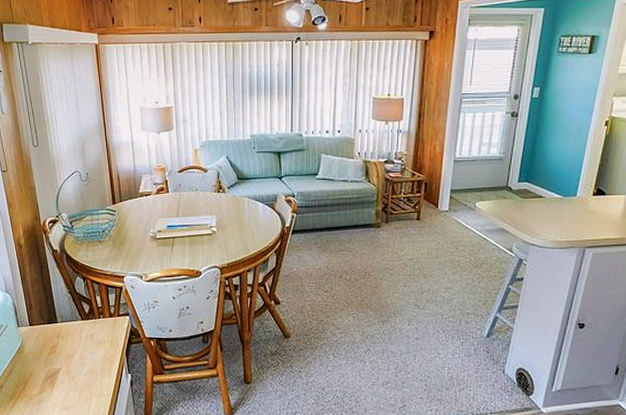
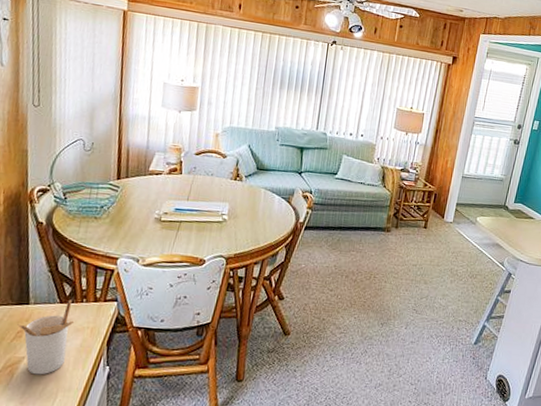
utensil holder: none [51,316,96,384] -> present [17,299,75,375]

